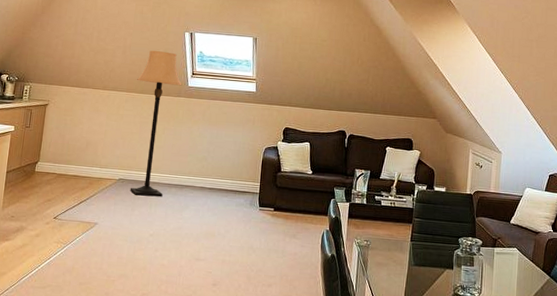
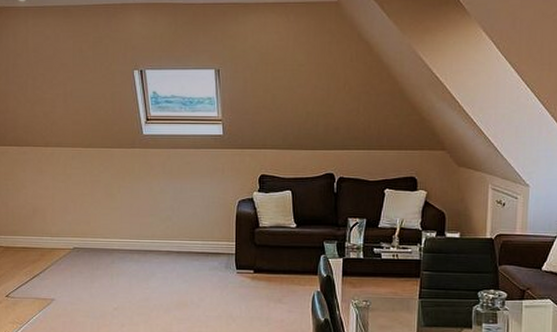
lamp: present [130,50,182,197] -> none [83,96,136,266]

